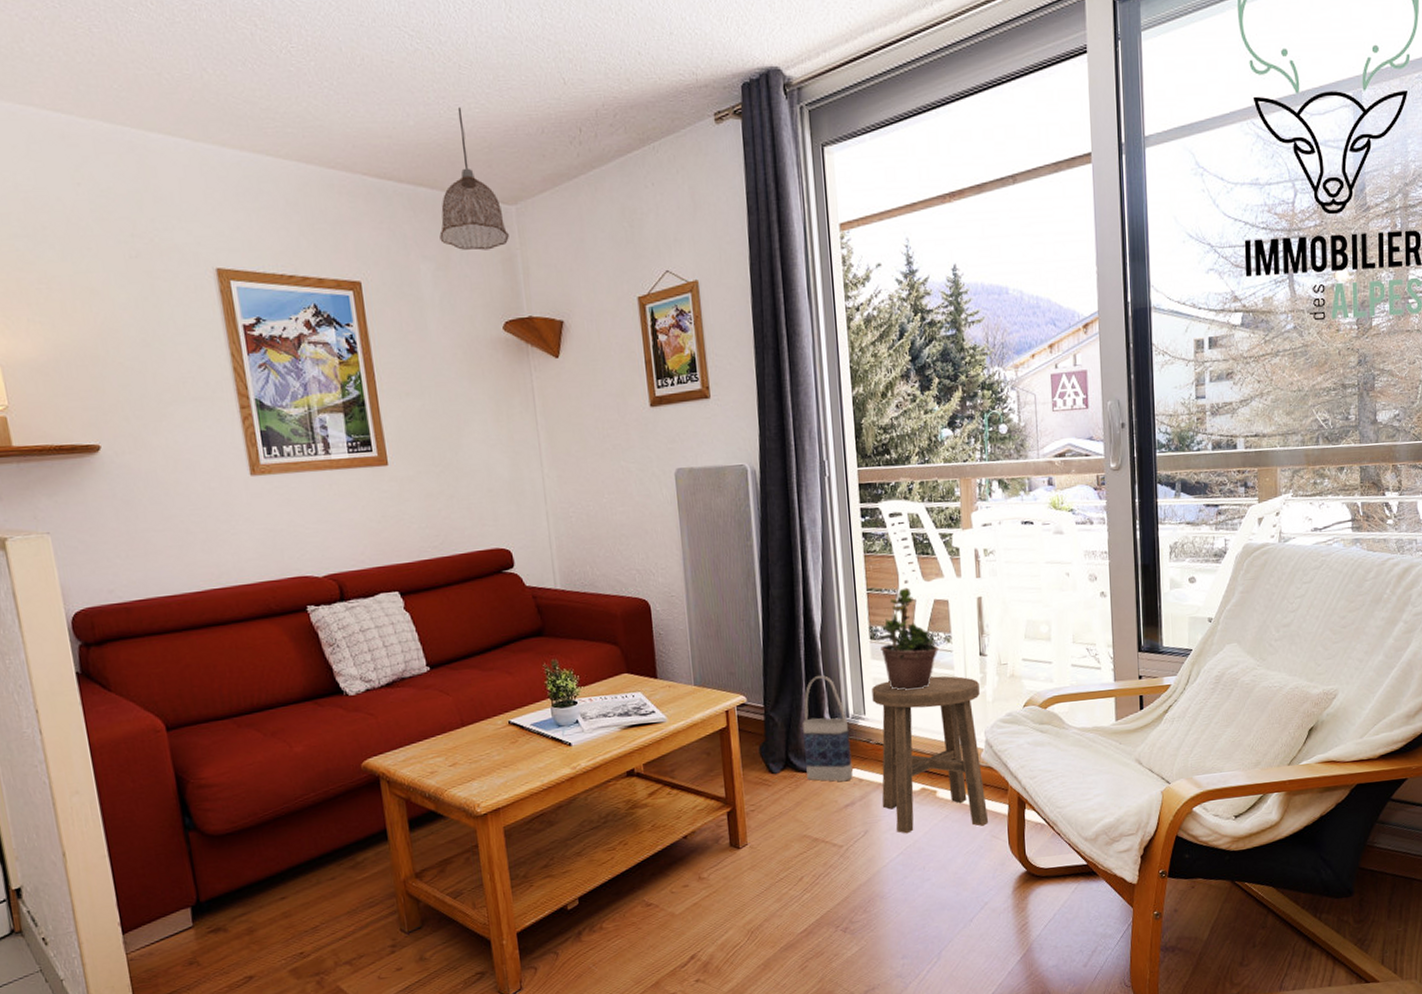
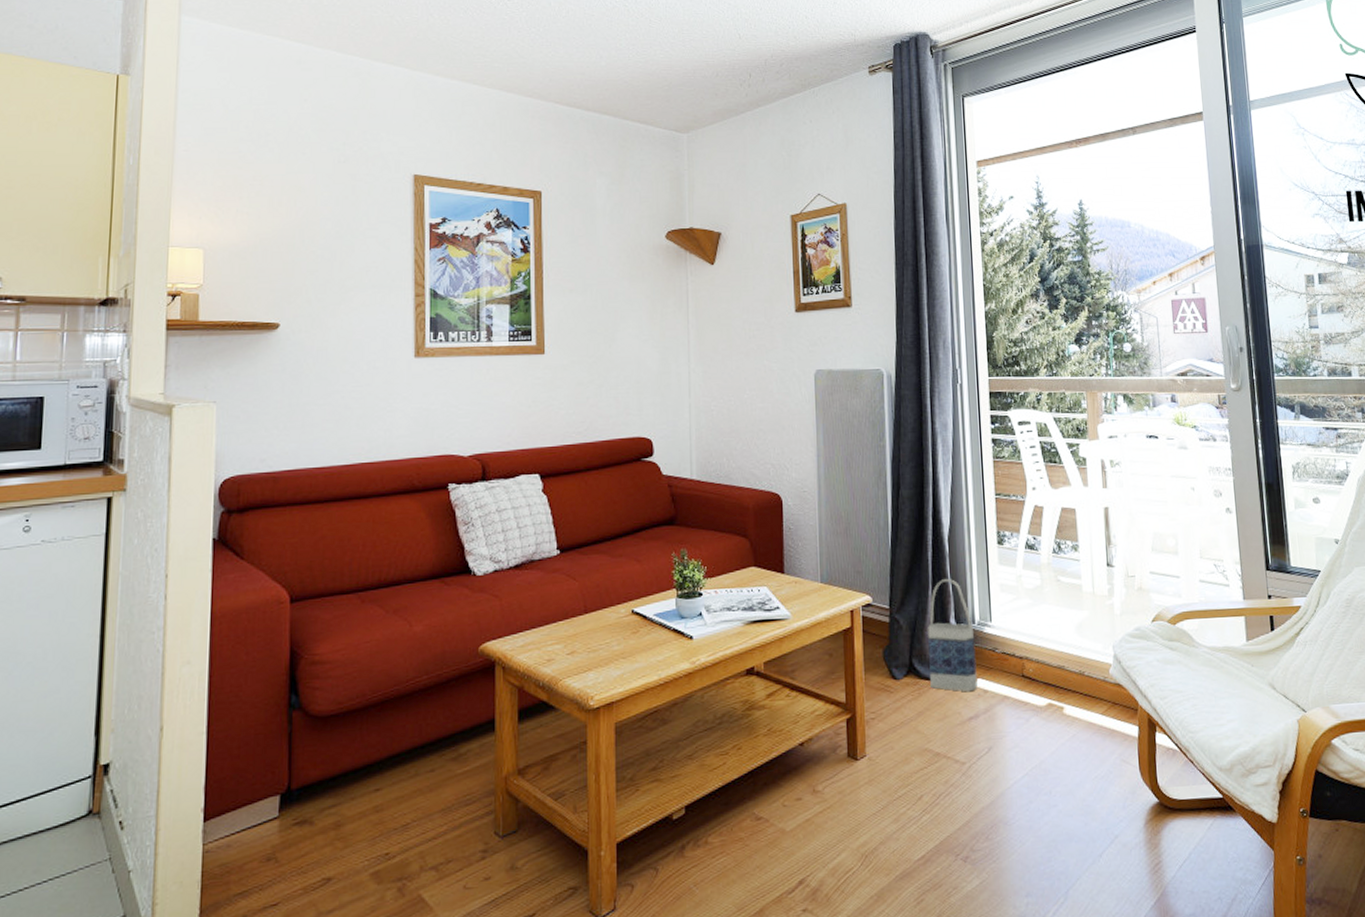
pendant lamp: present [439,107,509,251] -> none [617,53,679,170]
stool: present [872,676,989,834] -> none [998,585,1119,753]
potted plant: present [874,587,939,690] -> none [1002,494,1066,598]

